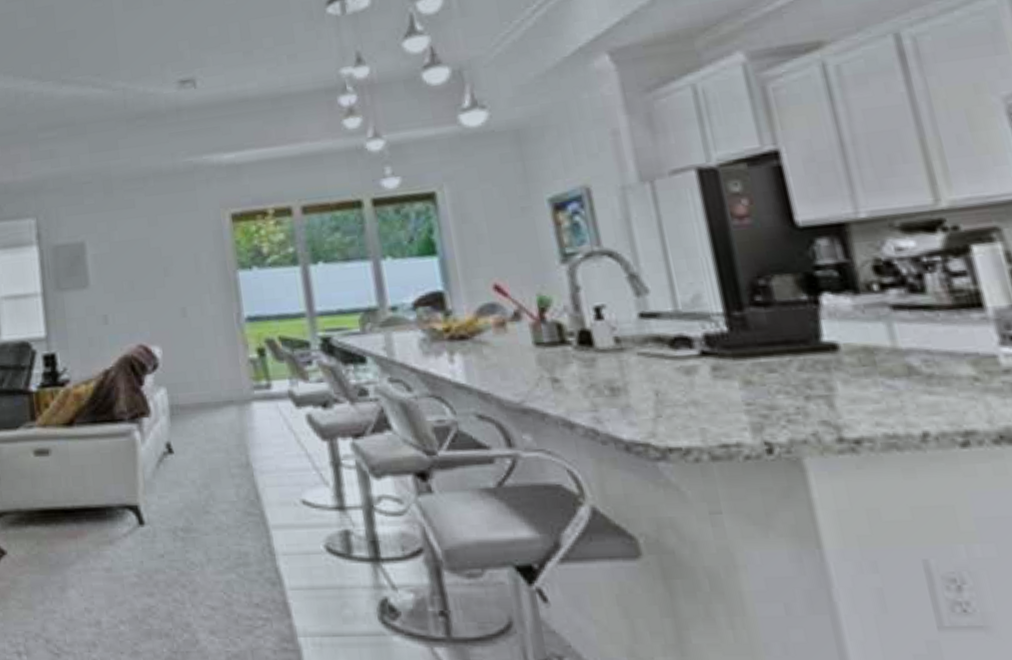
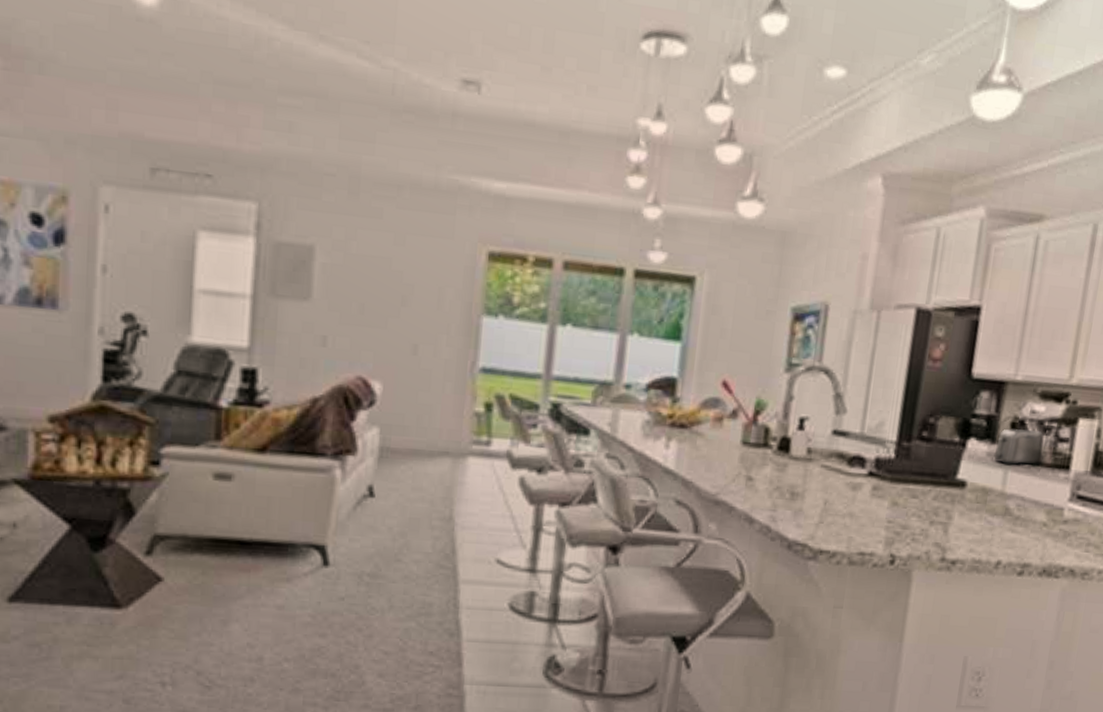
toaster: none [861,269,939,316] -> present [993,428,1044,466]

